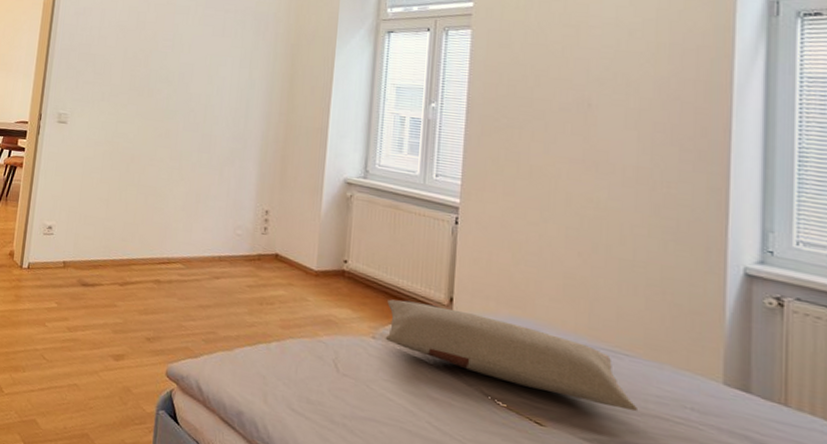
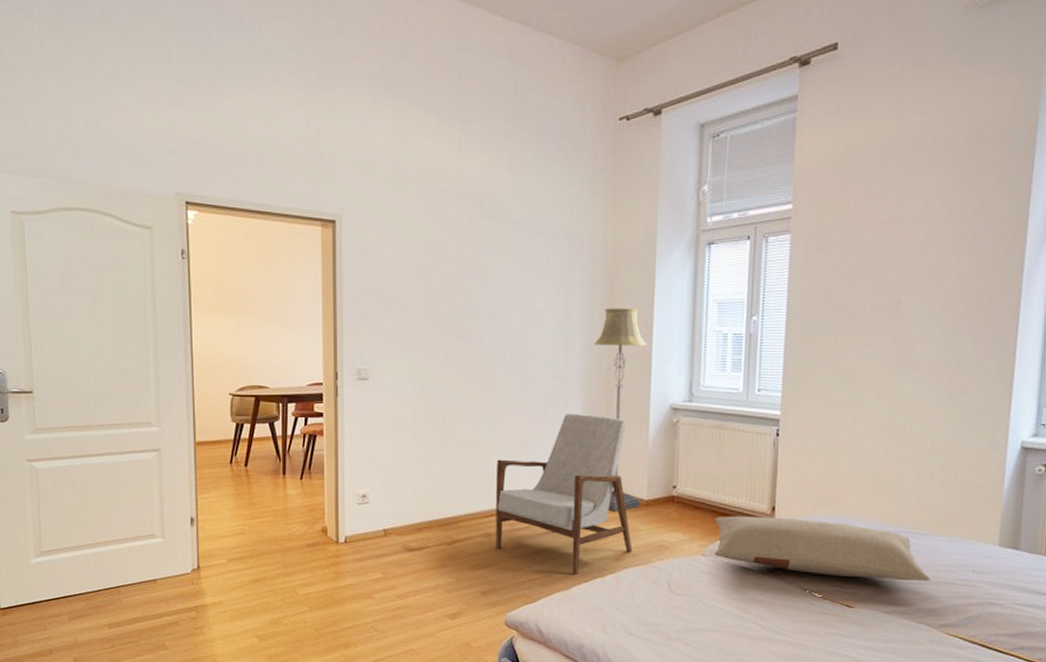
armchair: none [164,174,299,336] -> present [495,413,633,575]
floor lamp: none [272,81,323,278] -> present [594,308,646,512]

